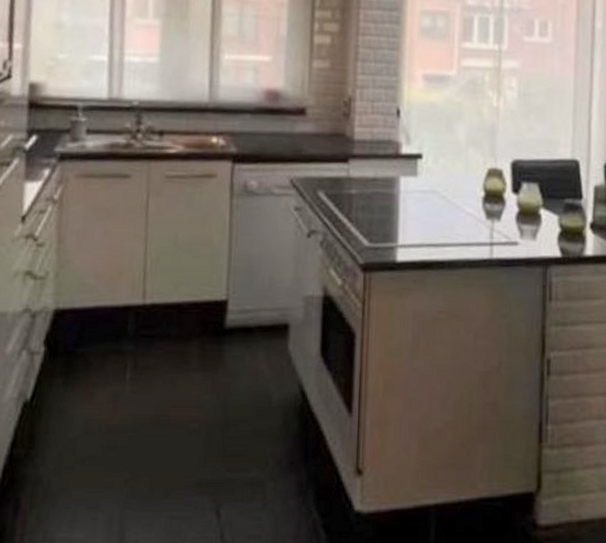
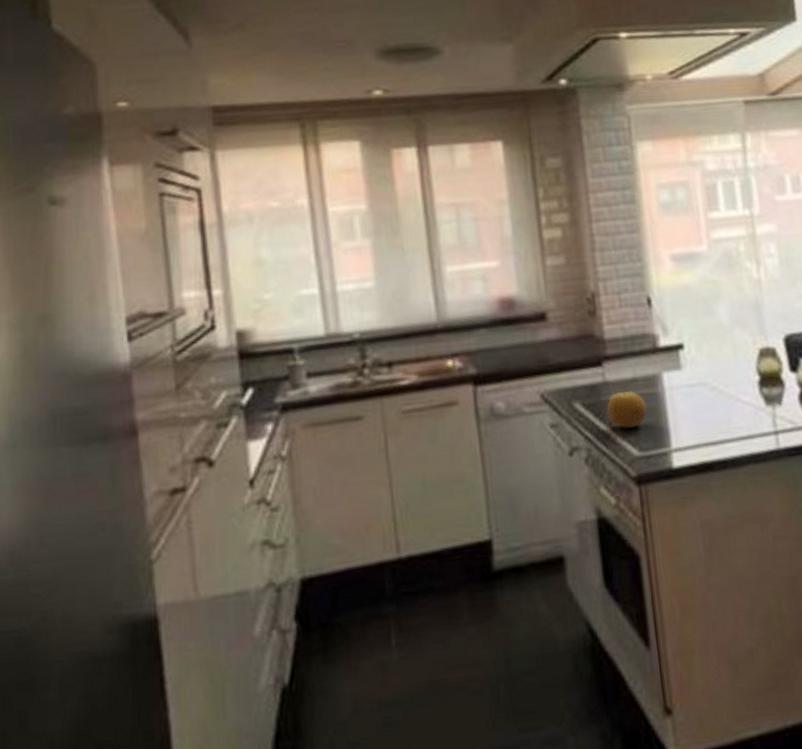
fruit: none [346,188,383,221] -> present [606,391,648,428]

